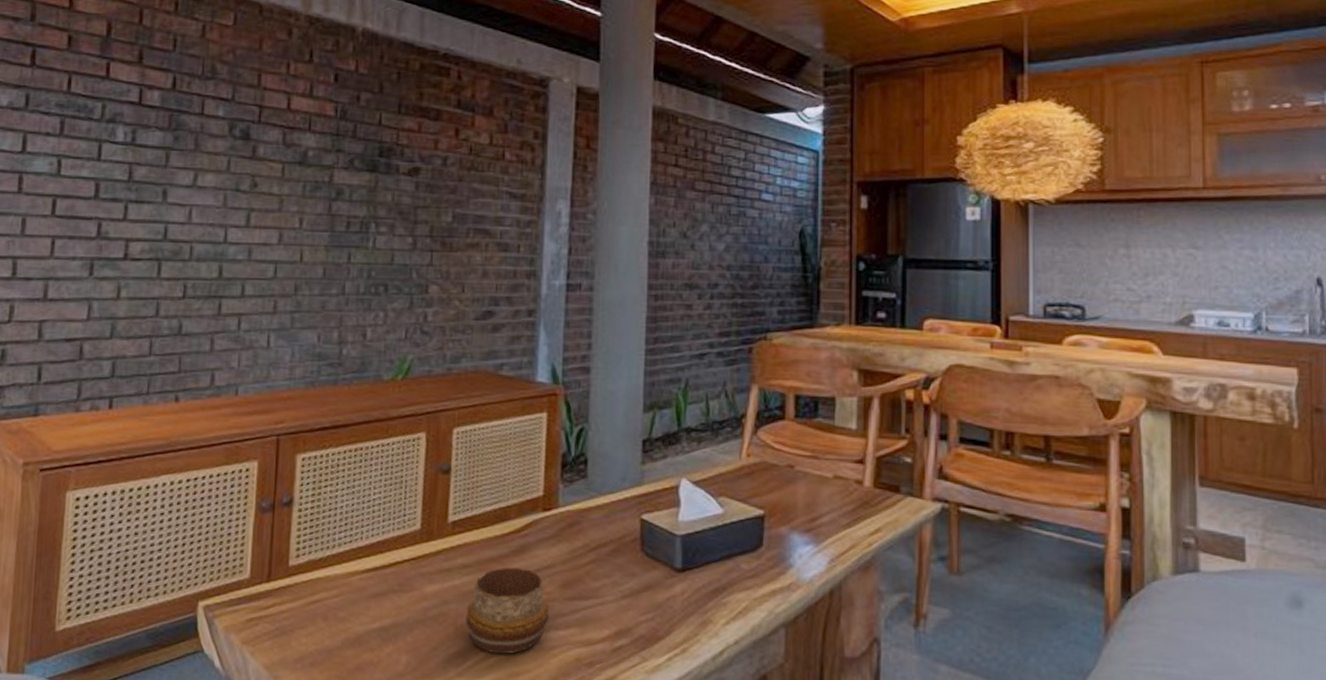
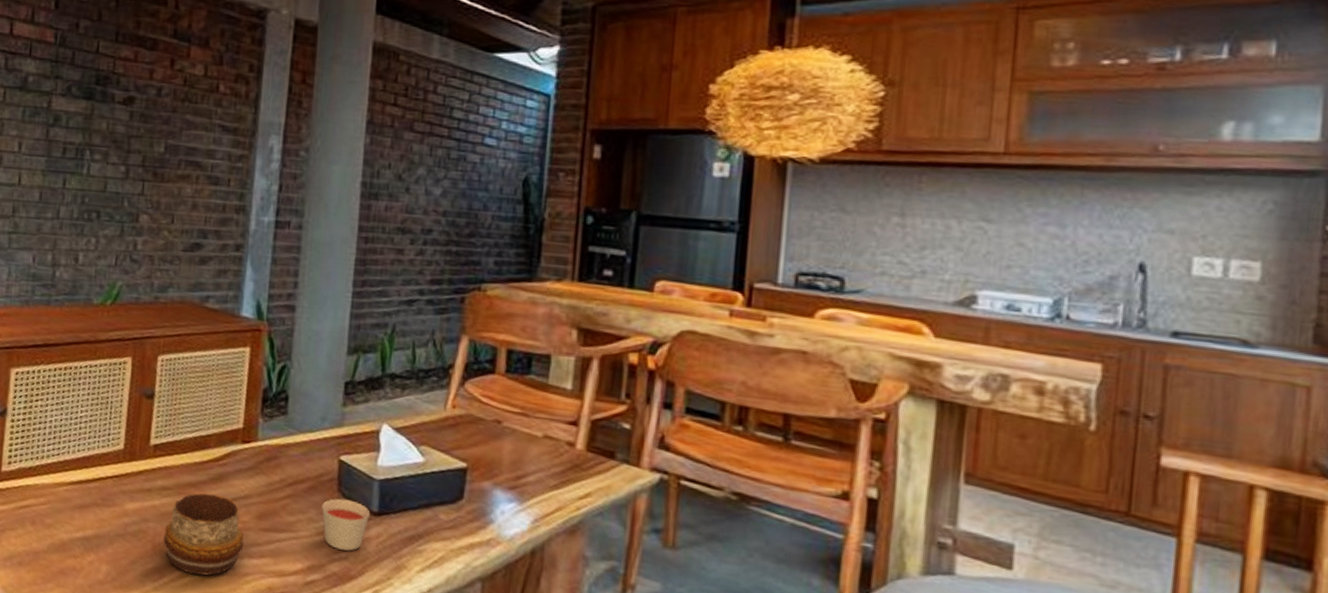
candle: none [626,558,673,611] -> present [321,498,370,551]

